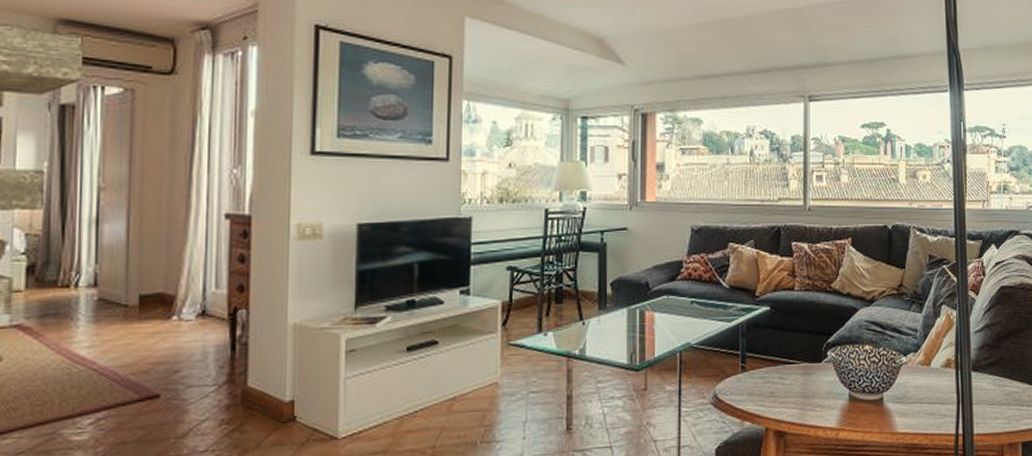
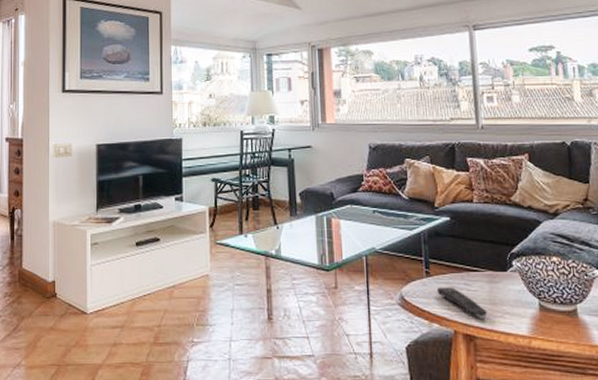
remote control: none [751,382,800,414] -> present [436,287,488,319]

